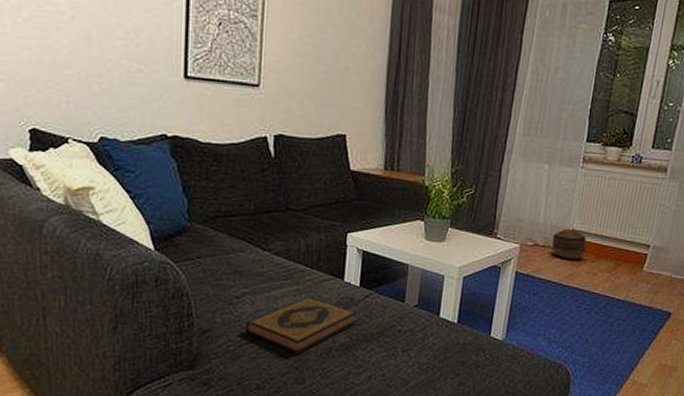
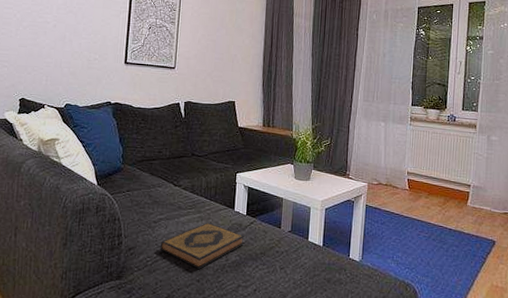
basket: present [551,228,587,260] -> none [392,171,420,196]

